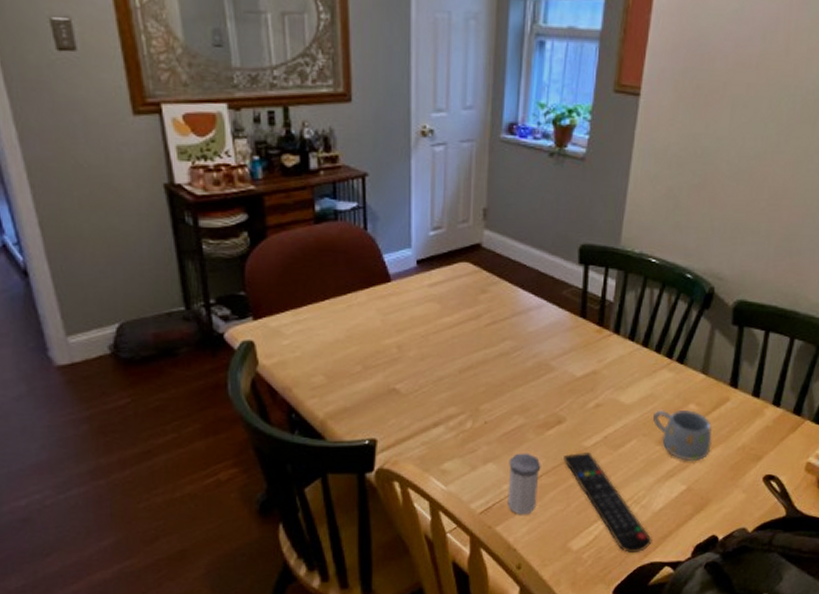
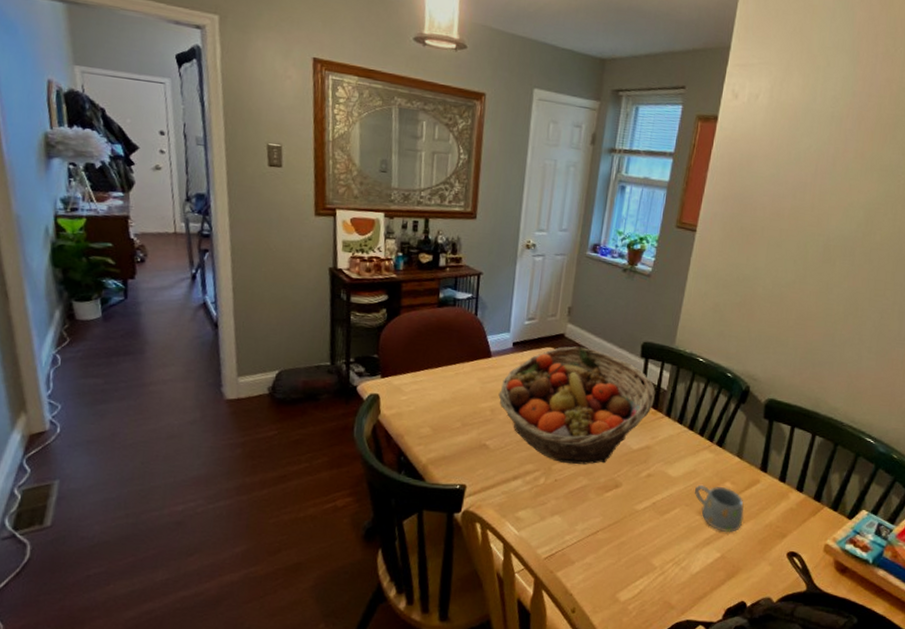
fruit basket: none [405,258,599,402] -> present [498,346,655,465]
salt shaker: present [507,453,541,515] -> none [568,509,599,564]
remote control: present [563,451,652,553] -> none [618,514,689,609]

